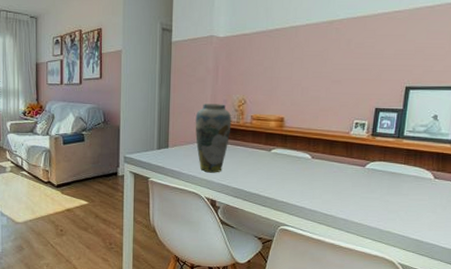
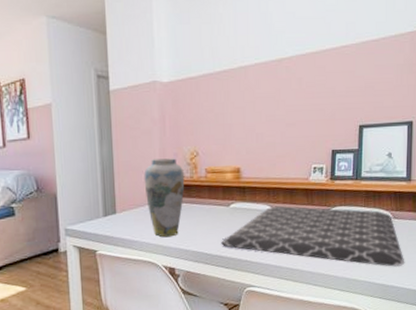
placemat: none [260,155,443,225] -> present [221,205,405,267]

